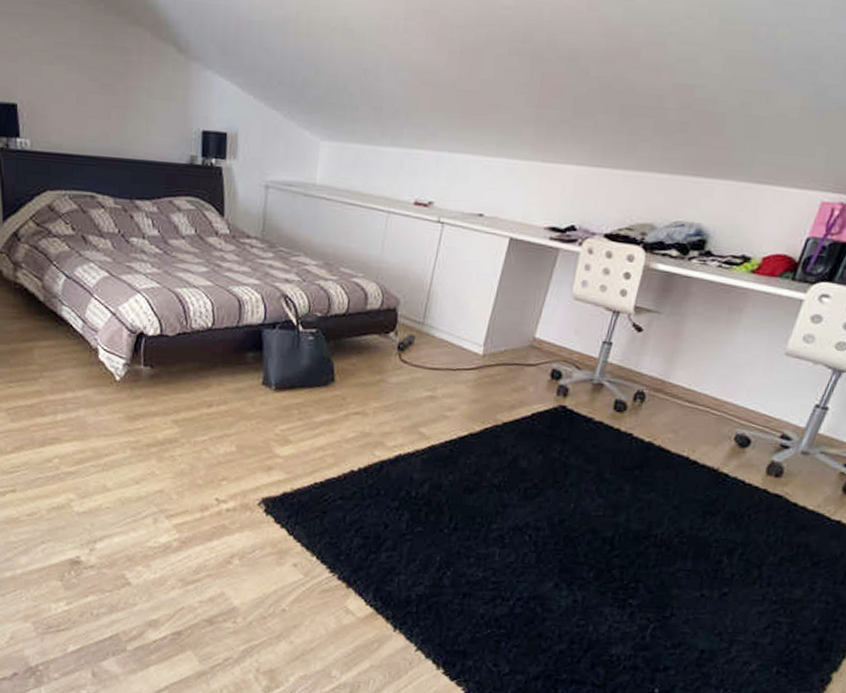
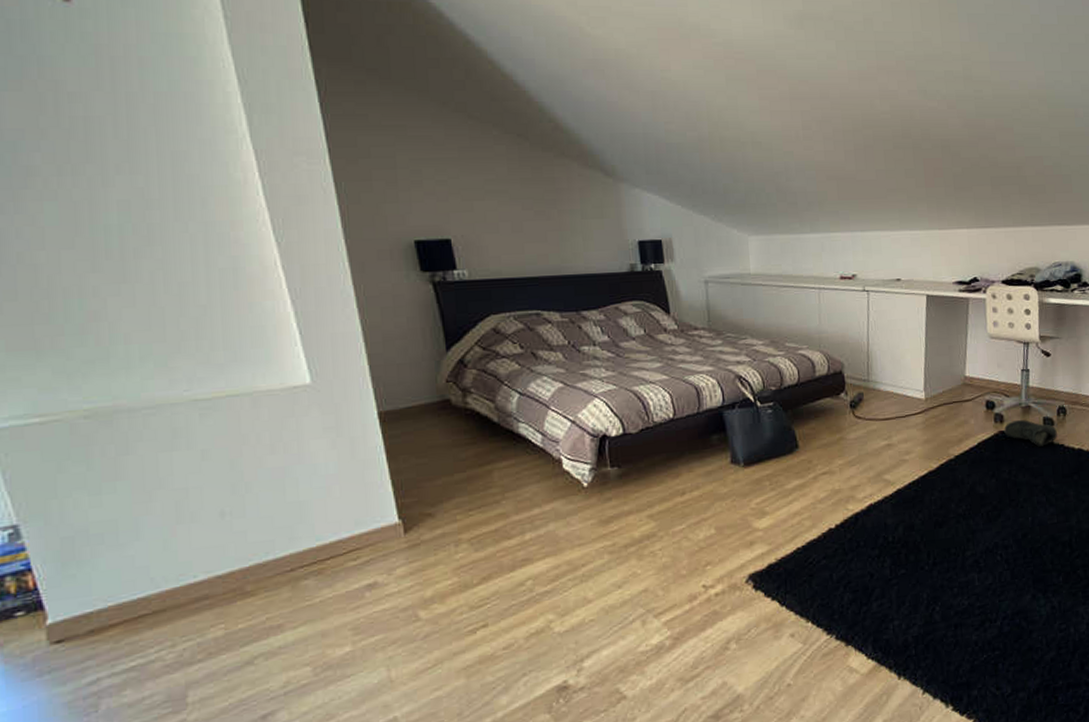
sneaker: none [565,396,628,431] -> present [1004,419,1057,447]

